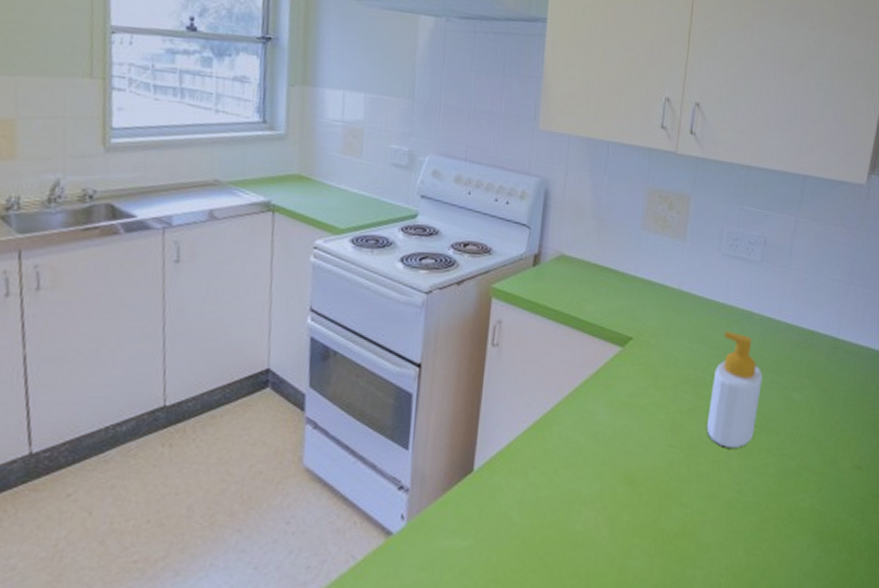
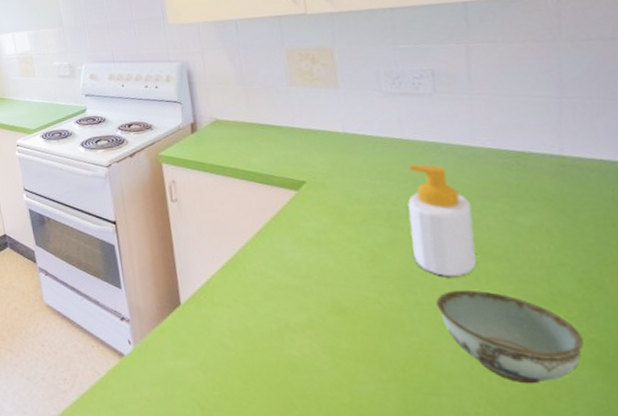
bowl: none [713,461,812,553] -> present [436,289,584,384]

